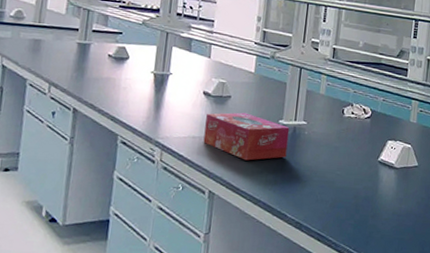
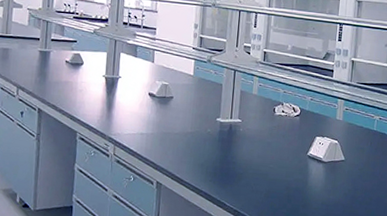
tissue box: present [203,112,290,161] -> none [150,111,226,155]

